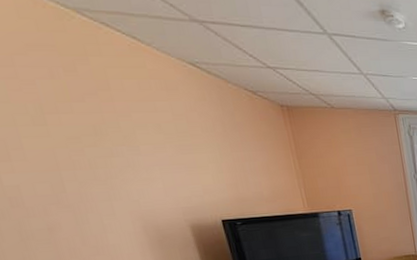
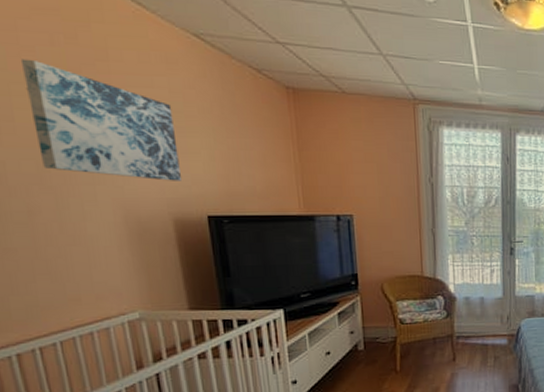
wall art: none [22,91,195,193] -> present [20,59,183,181]

